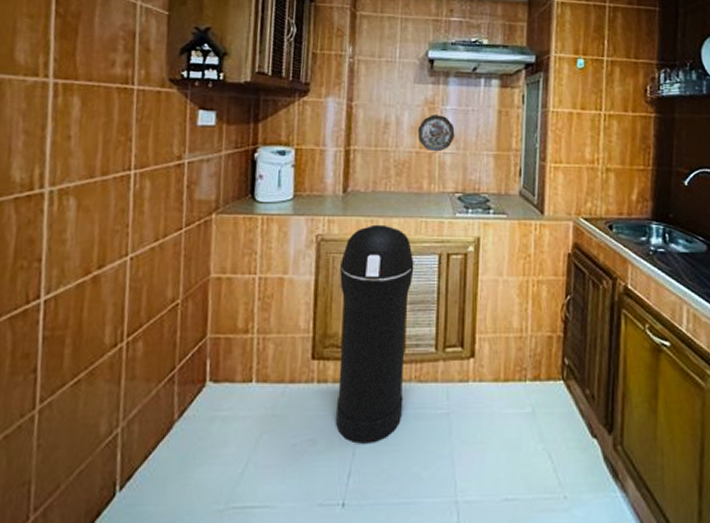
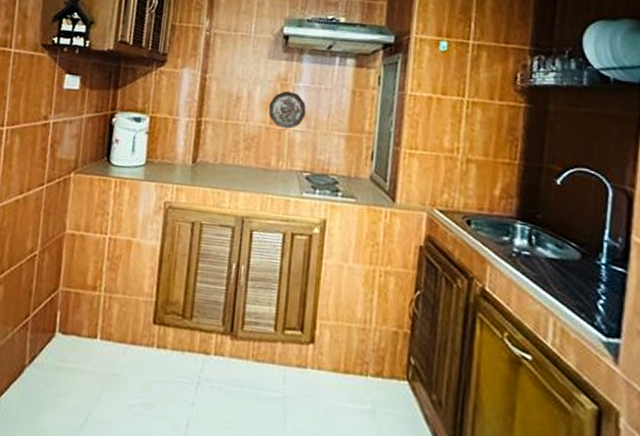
trash can: present [336,224,414,444] -> none [172,197,258,417]

